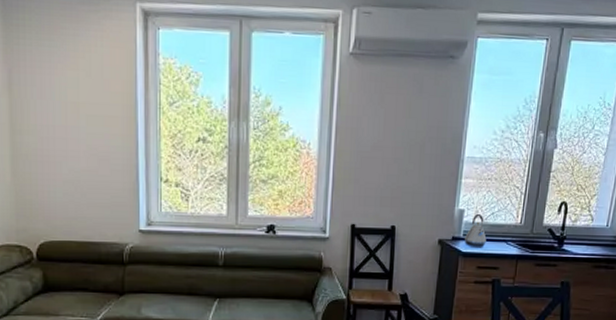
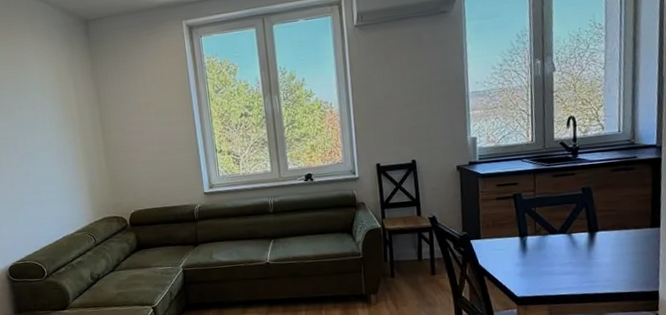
kettle: present [465,213,487,248] -> none [481,138,502,169]

